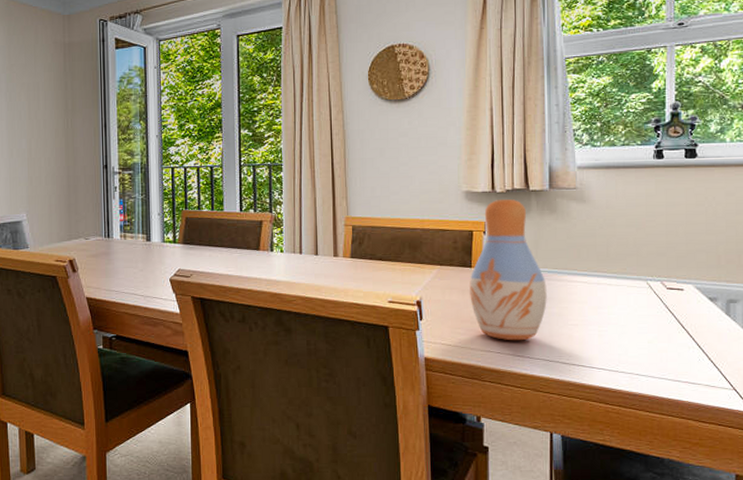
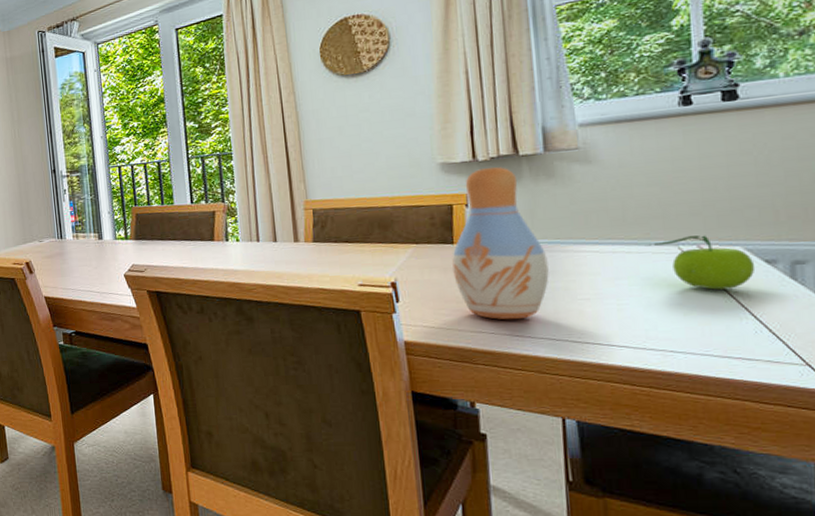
fruit: none [624,273,702,321] -> present [648,235,756,290]

